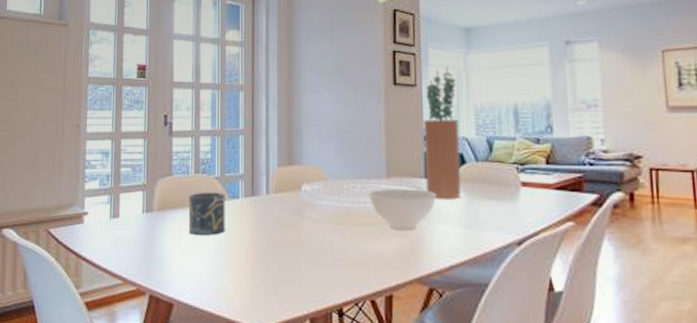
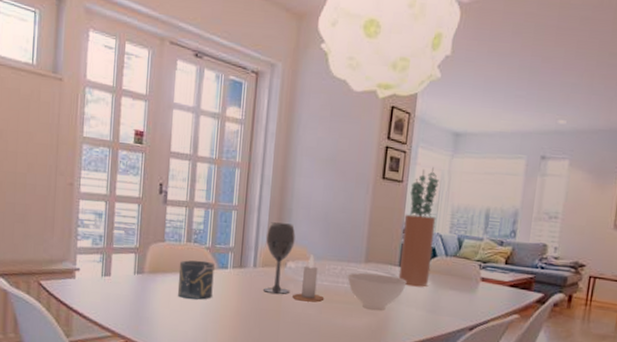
wine glass: none [277,143,308,221] -> present [264,222,296,294]
candle: none [311,174,347,227] -> present [292,254,325,302]

